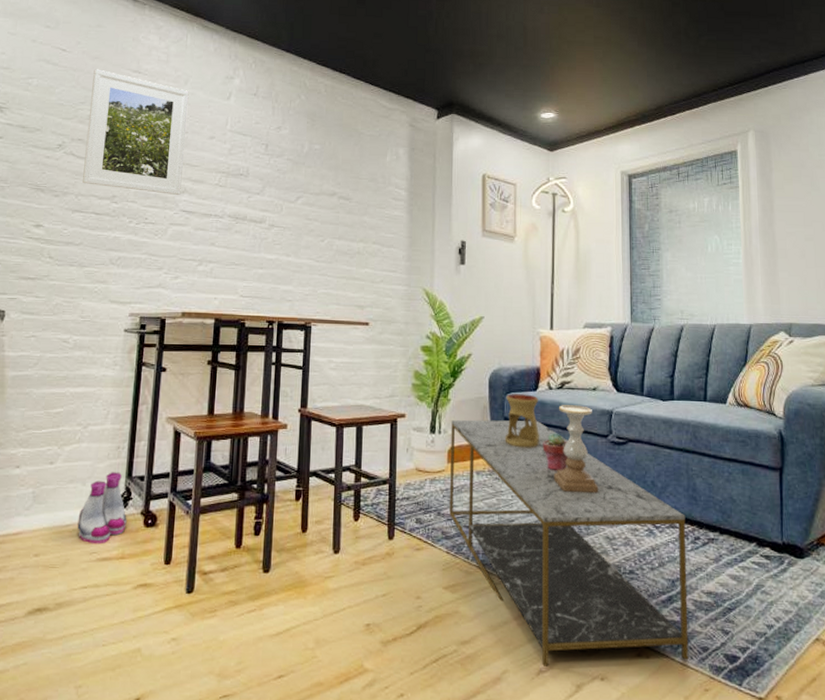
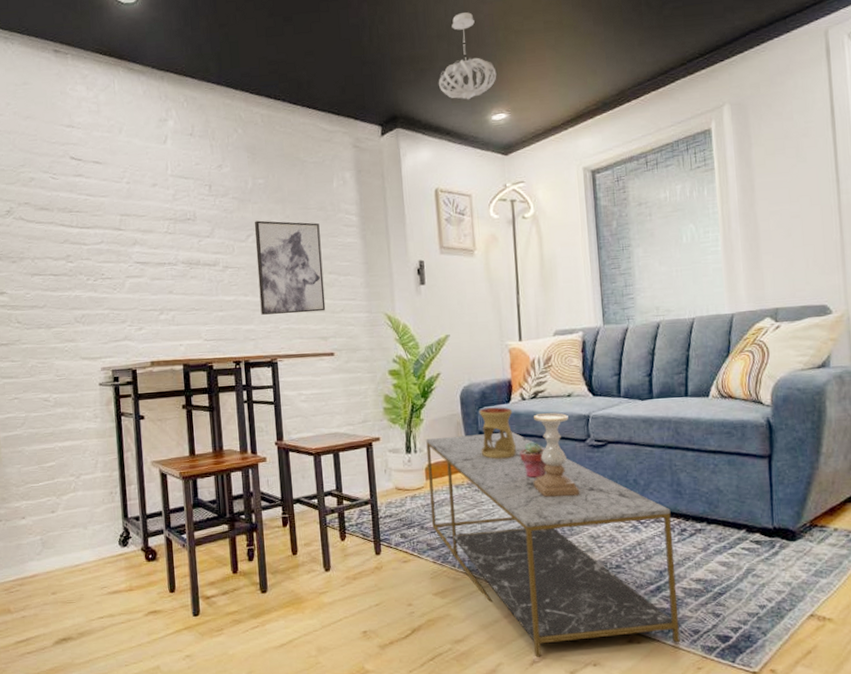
boots: present [77,472,127,545] -> none [85,515,130,580]
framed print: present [83,69,189,195] -> none [28,128,132,248]
wall art: none [301,184,369,280] -> present [254,220,326,315]
pendant light: none [494,19,549,97] -> present [438,12,497,100]

